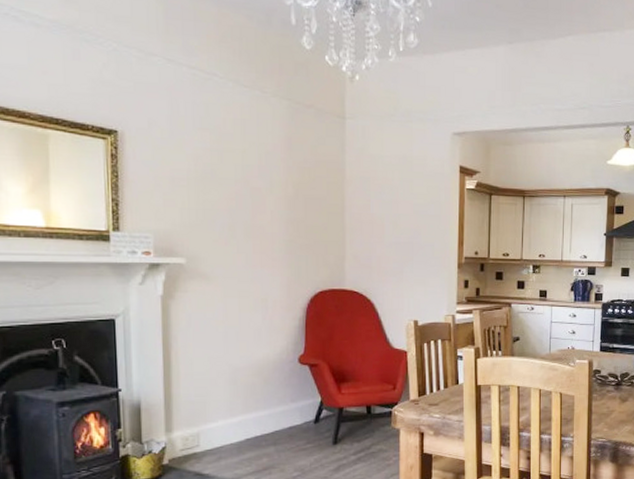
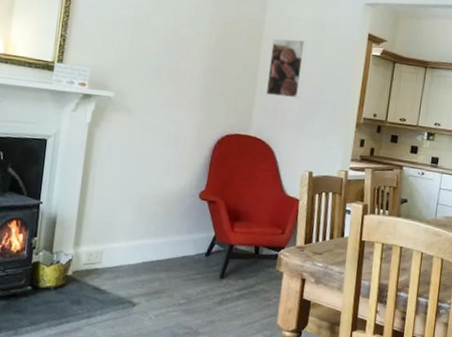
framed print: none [356,179,395,244] -> present [265,38,307,98]

